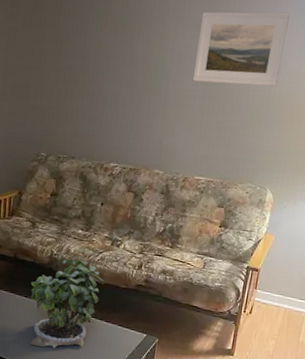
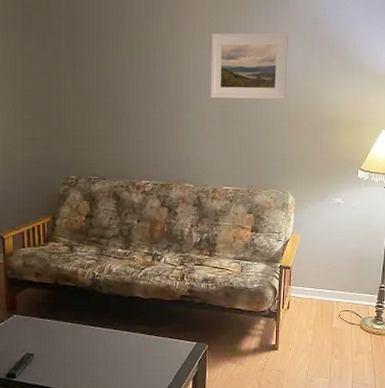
potted plant: present [29,258,105,349] -> none [75,278,150,371]

